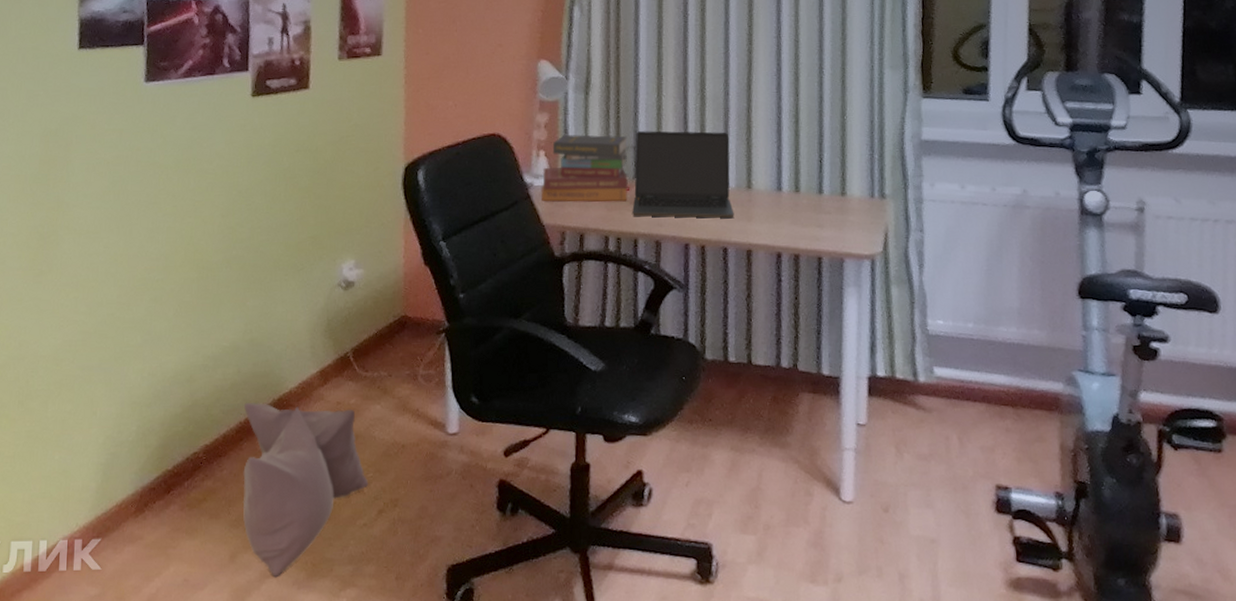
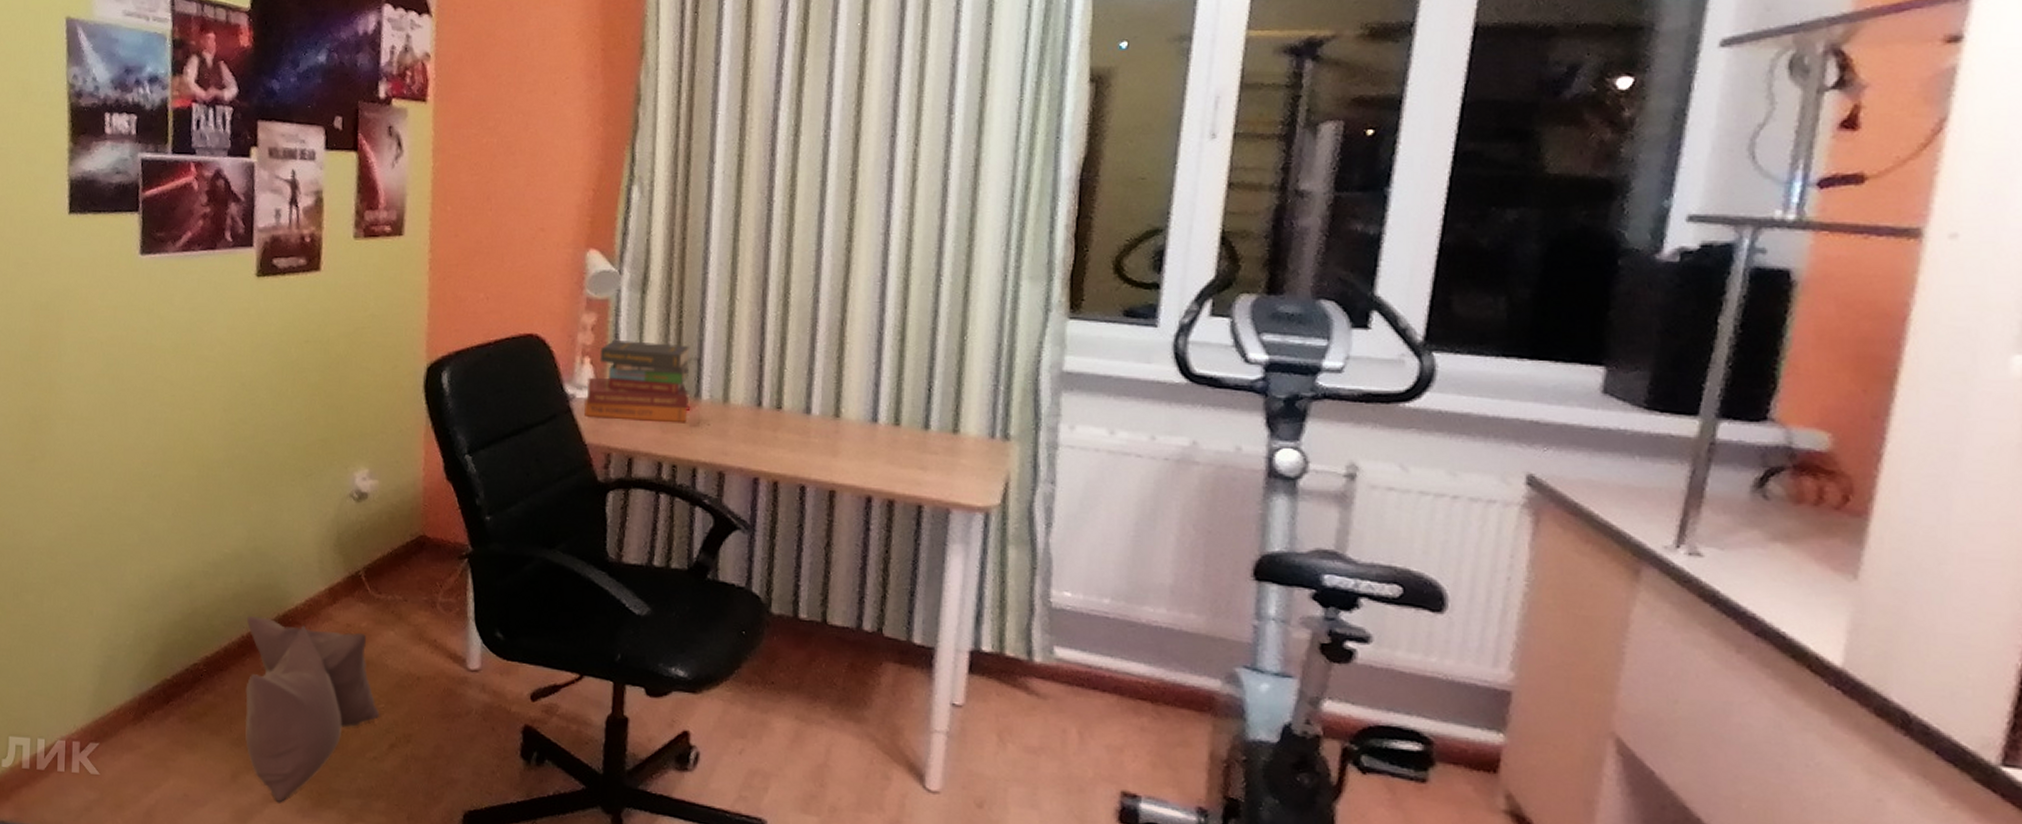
laptop: present [632,131,734,218] -> none [692,341,817,450]

